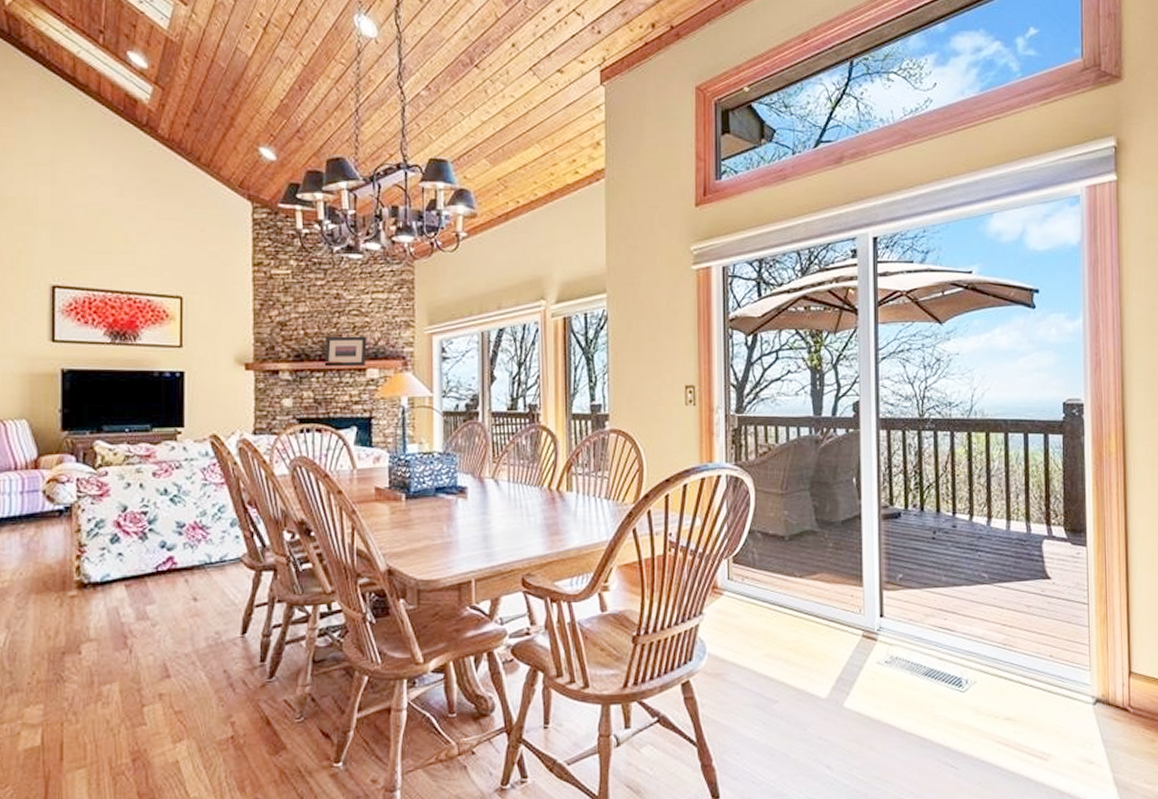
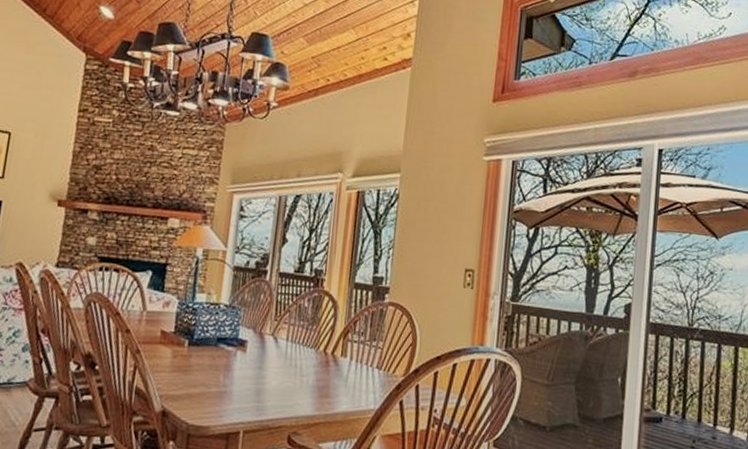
picture frame: present [324,336,367,367] -> none [130,183,173,216]

